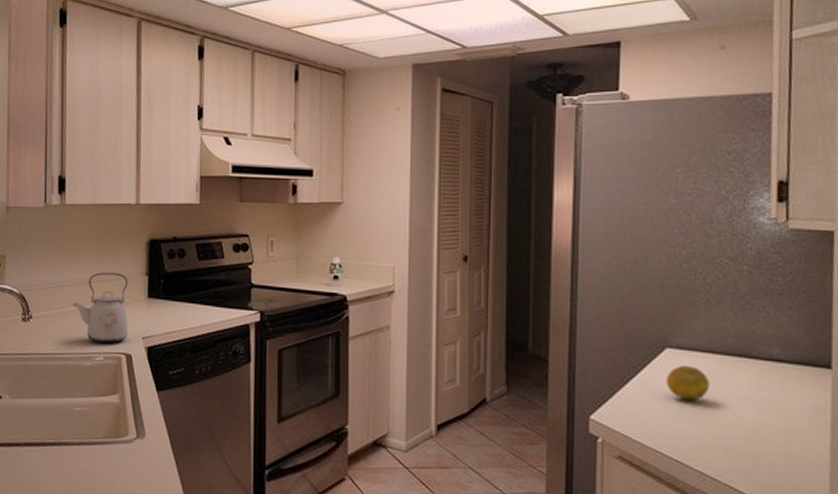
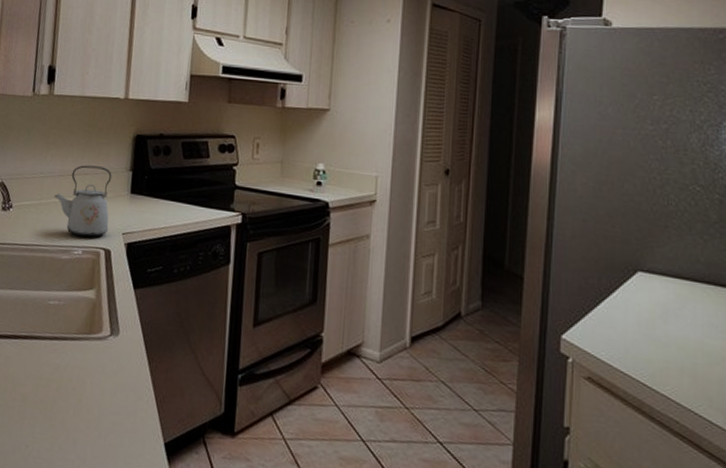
fruit: present [666,365,709,401] -> none [637,289,678,326]

